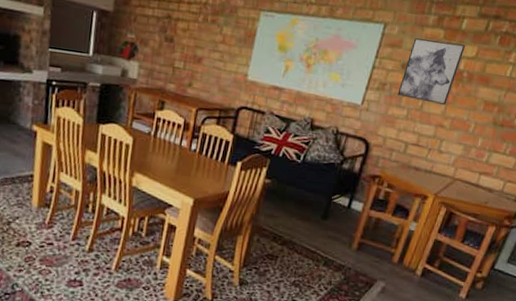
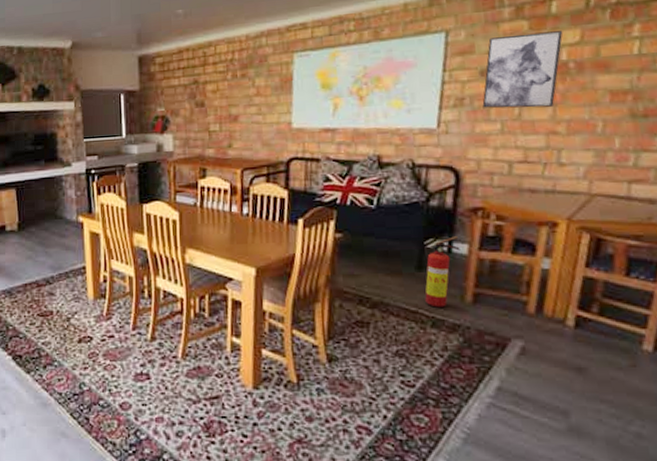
fire extinguisher: none [323,195,357,251] -> present [425,236,461,308]

